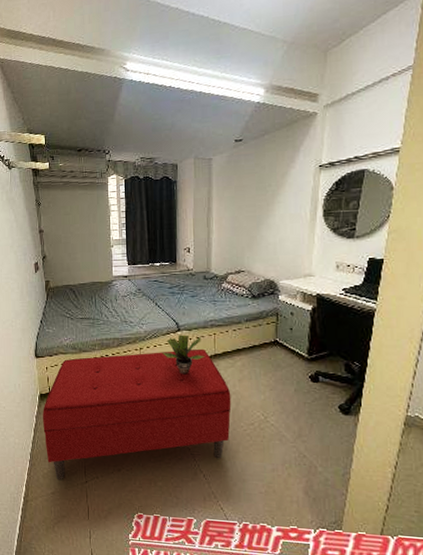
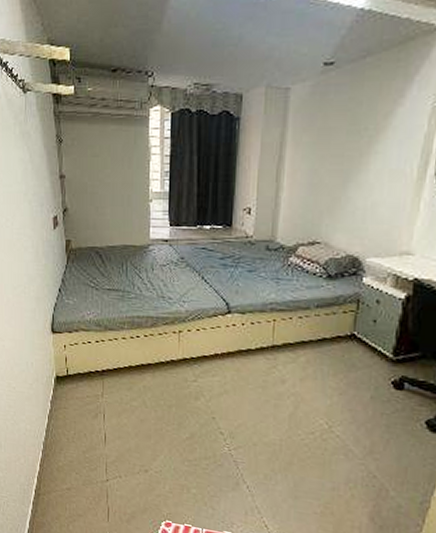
bench: present [43,348,232,480] -> none [59,337,289,476]
potted plant: present [163,335,206,375] -> none [207,318,261,367]

